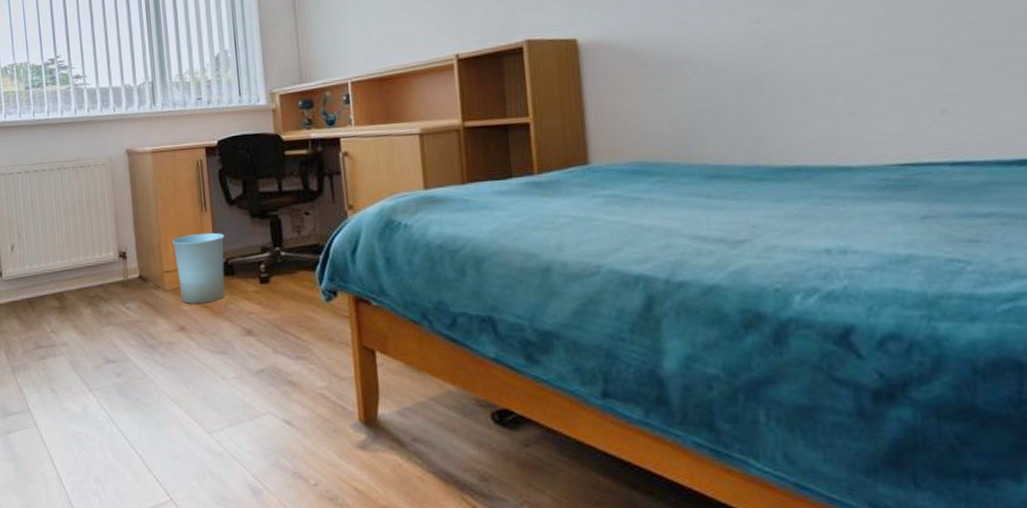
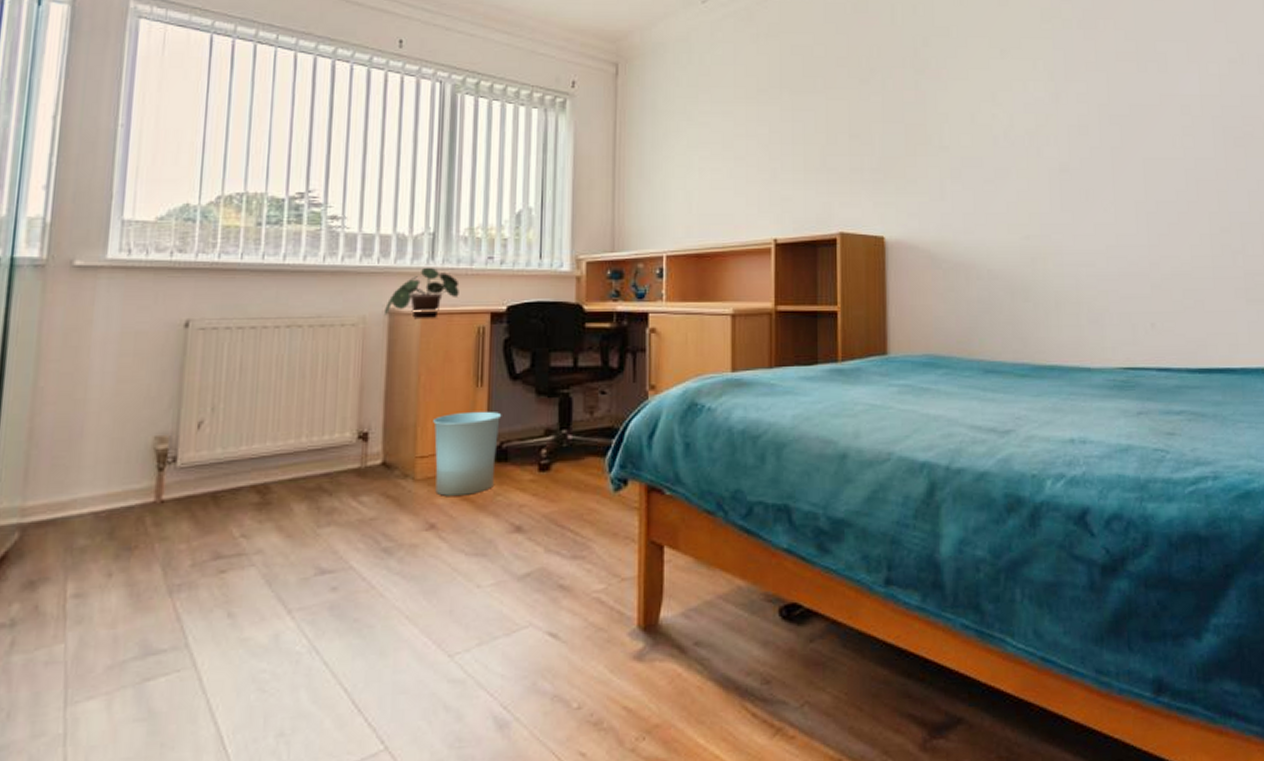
potted plant: none [124,111,178,157] -> present [385,267,460,320]

